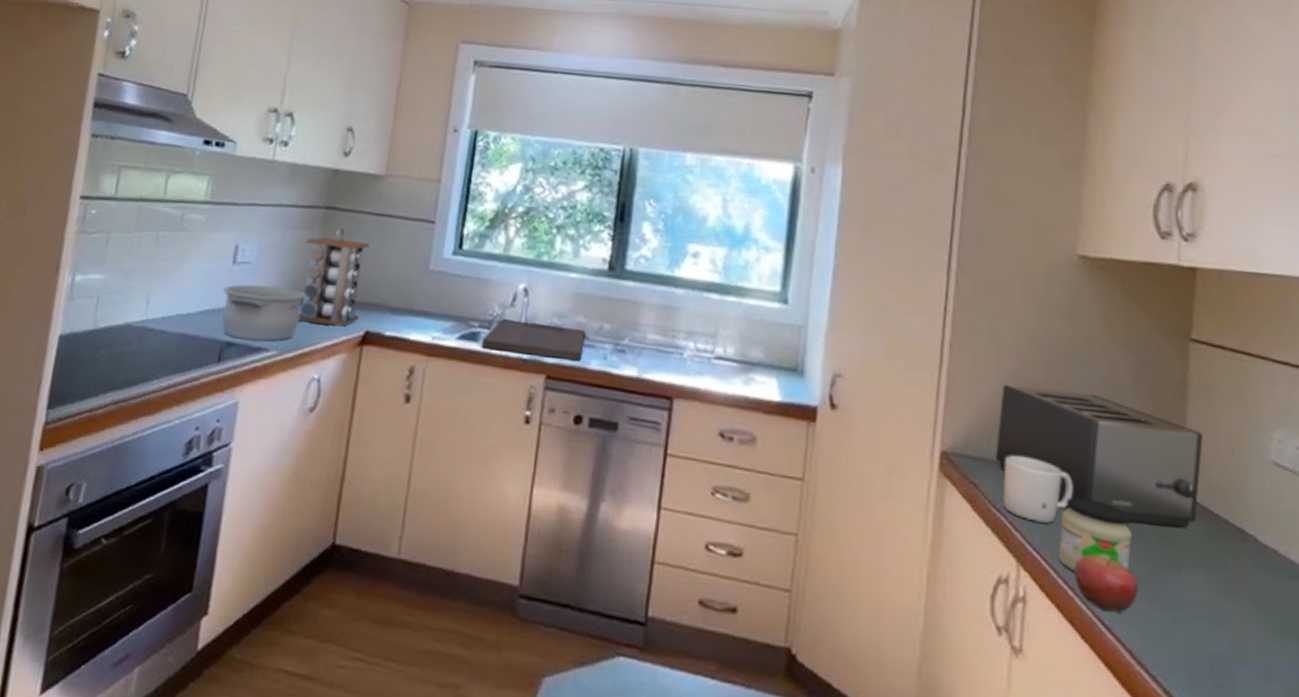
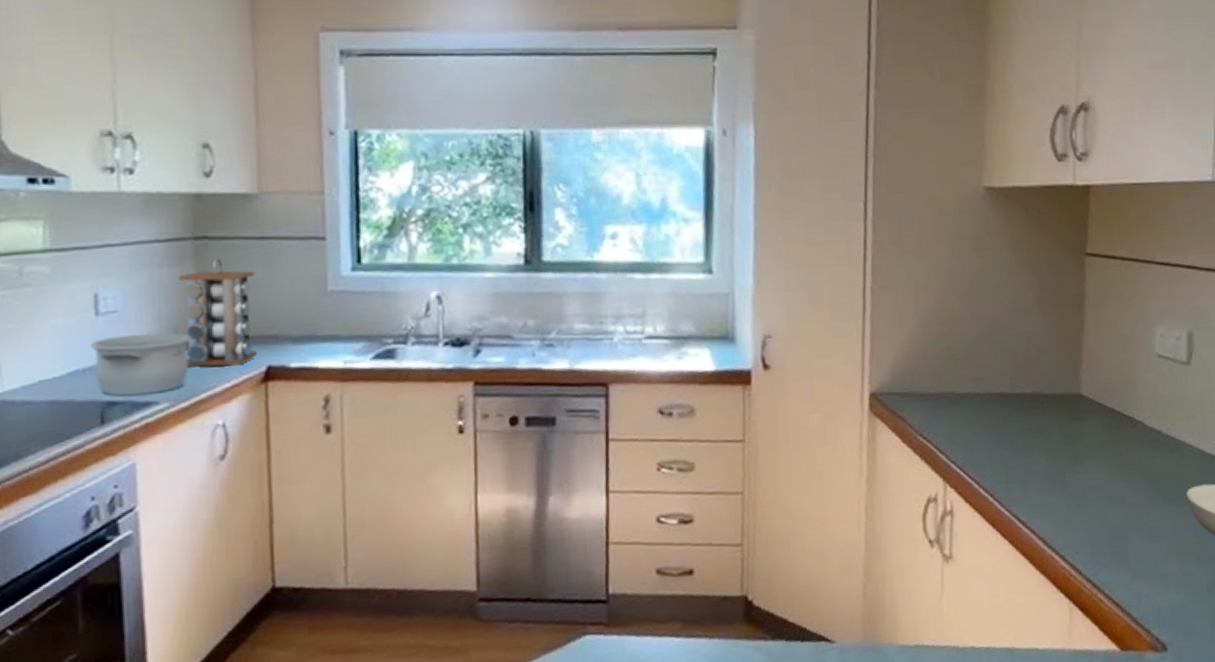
cutting board: present [481,319,585,361] -> none [399,329,510,366]
toaster: present [996,385,1203,528] -> none [919,318,1098,428]
mug: present [1002,455,1073,523] -> none [927,385,989,443]
jar: present [1058,497,1132,572] -> none [978,413,1041,480]
fruit: present [1074,554,1139,612] -> none [993,459,1049,509]

